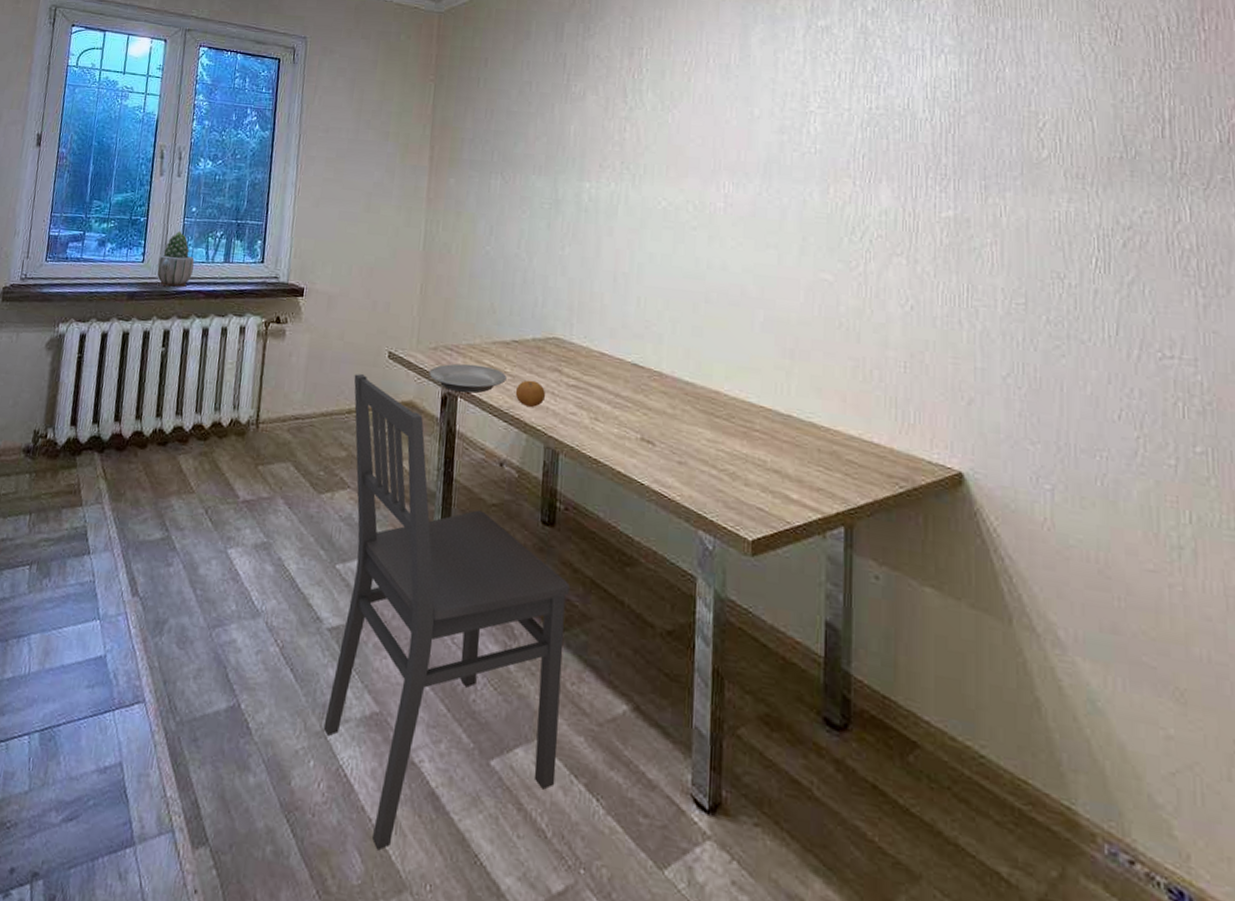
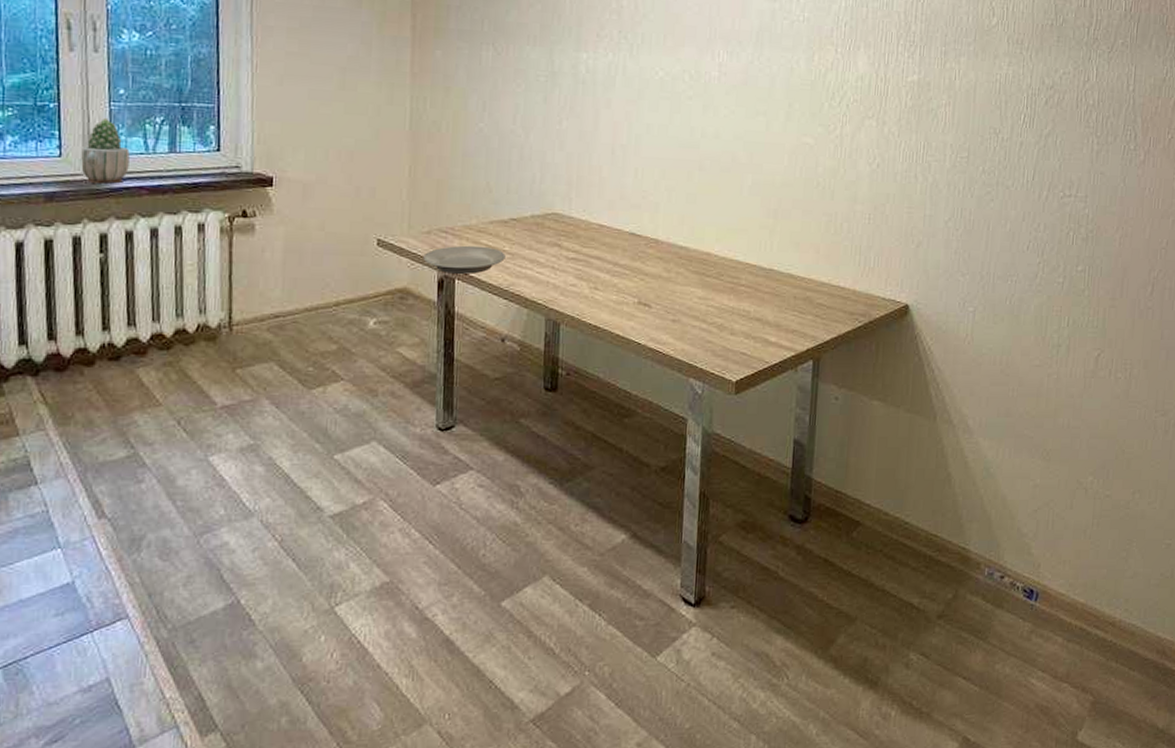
dining chair: present [323,374,570,851] -> none [332,265,572,697]
fruit: present [515,380,546,407] -> none [515,256,546,282]

